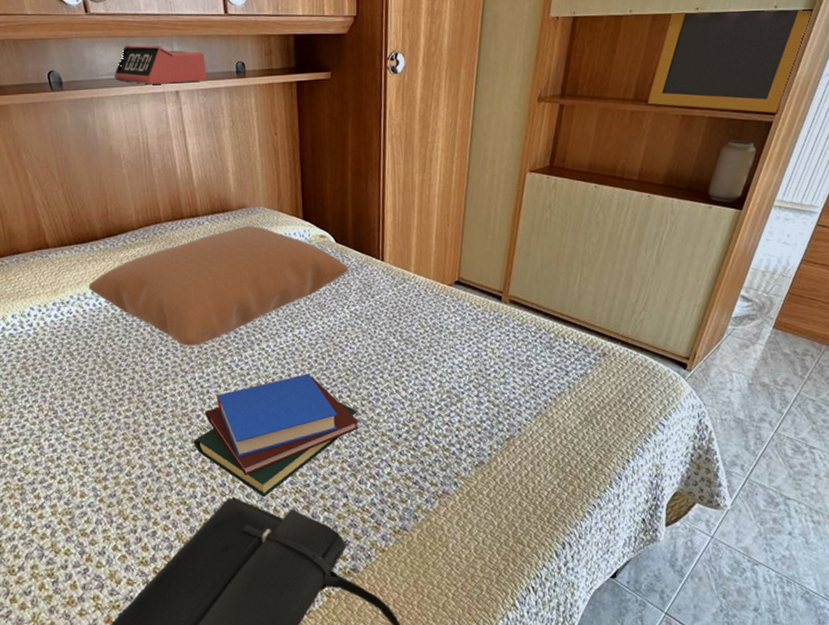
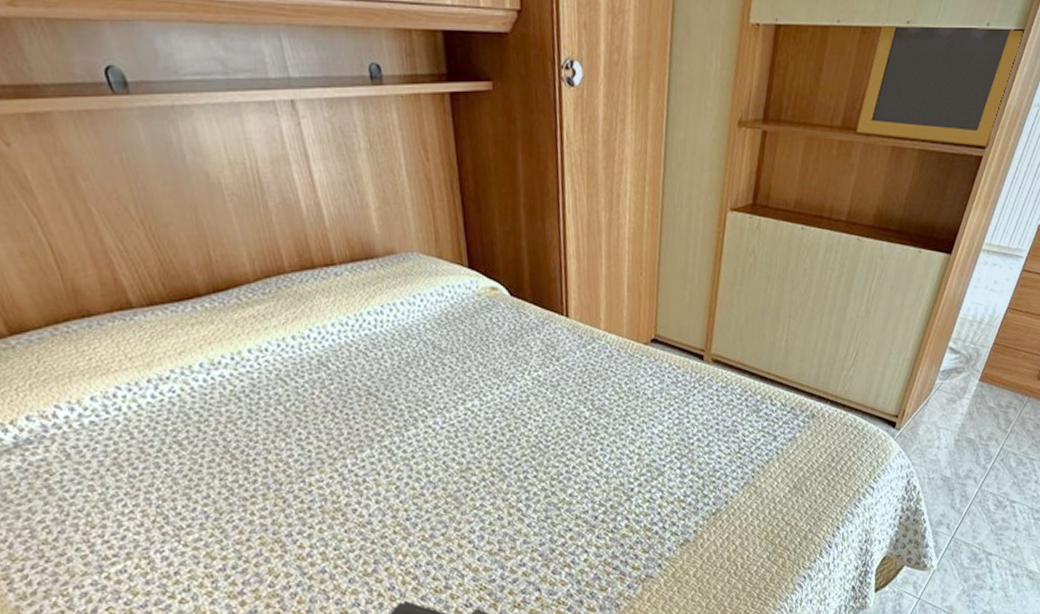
cushion: present [88,226,349,346] -> none [194,276,528,428]
alarm clock: present [114,45,207,86] -> none [202,35,332,92]
book: present [193,373,359,497] -> none [351,452,549,598]
vase: present [708,139,757,203] -> none [918,176,966,246]

